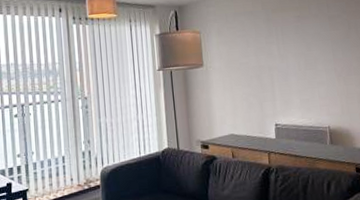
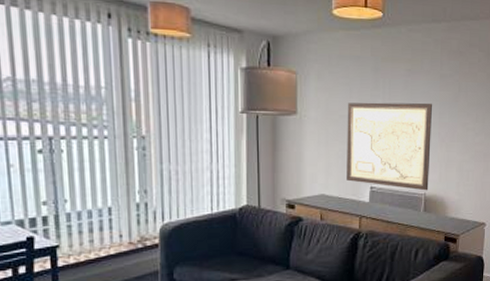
wall art: none [246,42,332,124] -> present [346,102,432,191]

